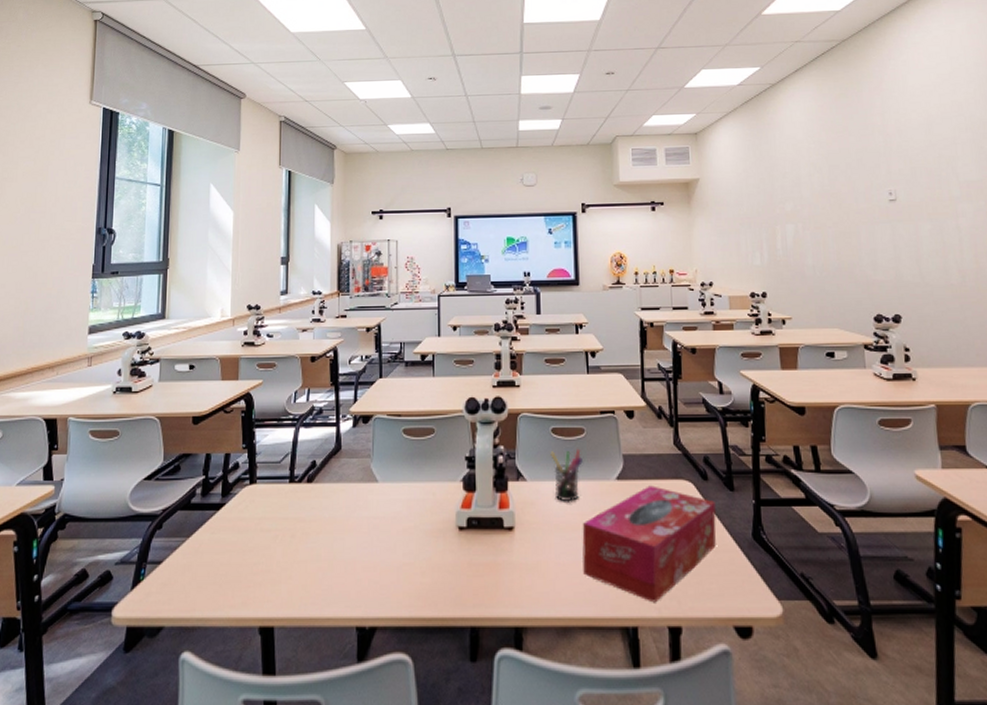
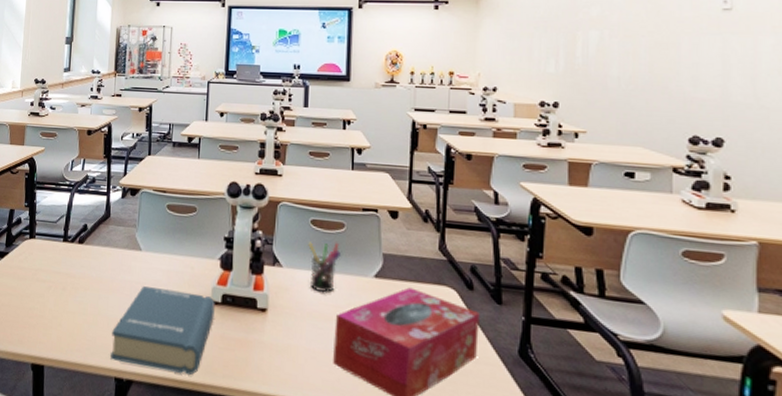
hardback book: none [350,521,460,610] -> present [110,286,215,375]

